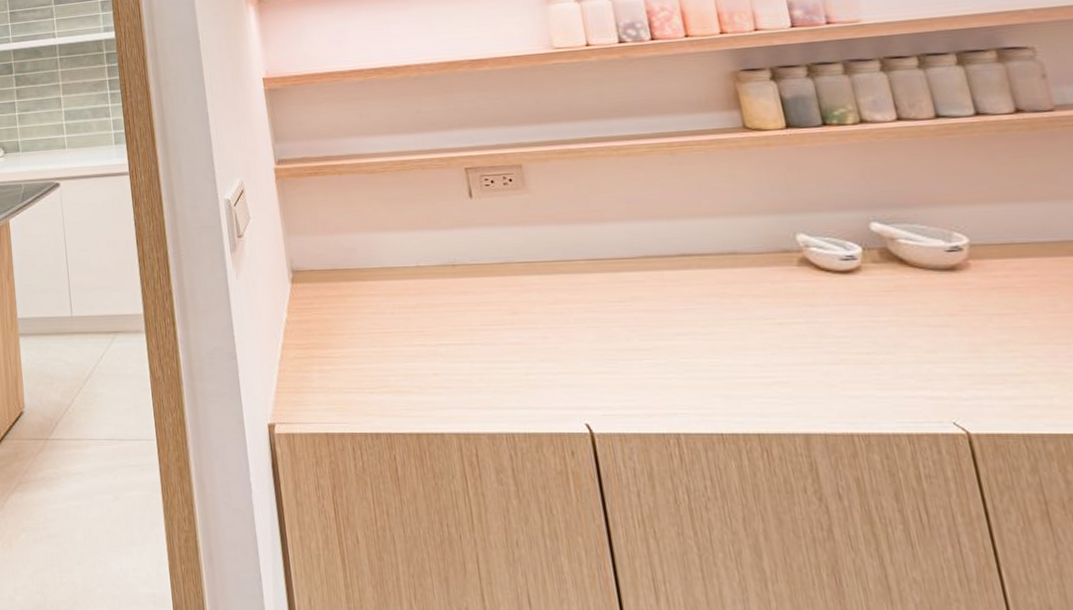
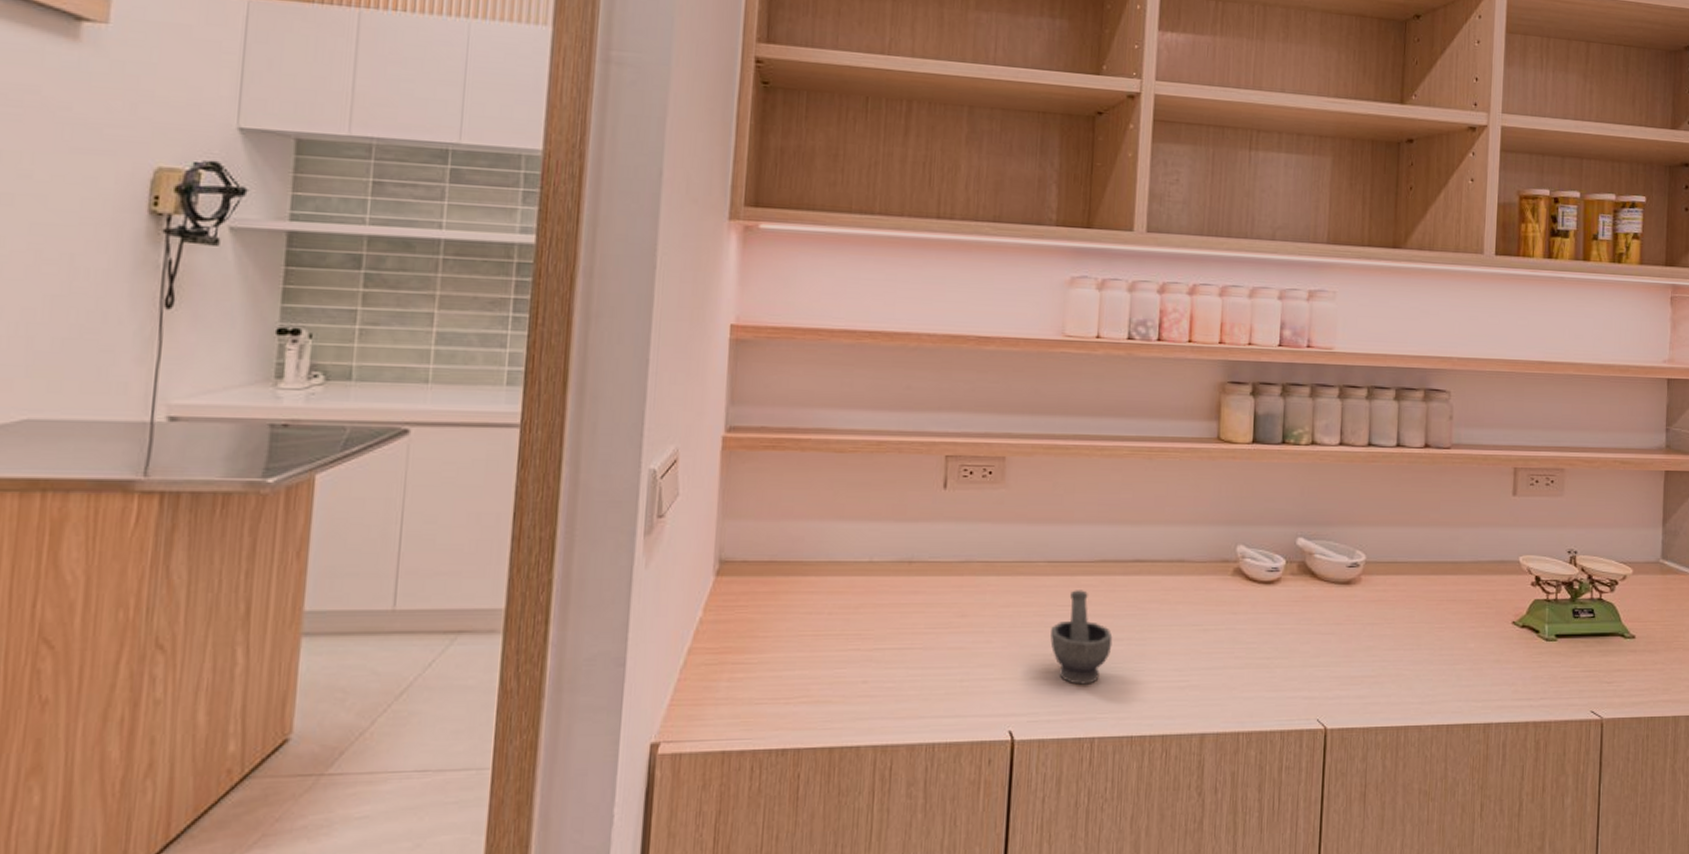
mortar and pestle: none [606,286,677,380] -> present [1050,590,1113,685]

